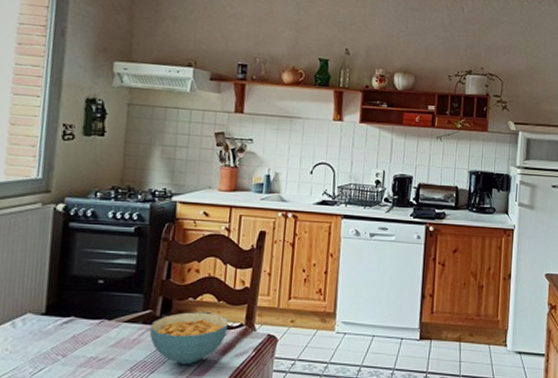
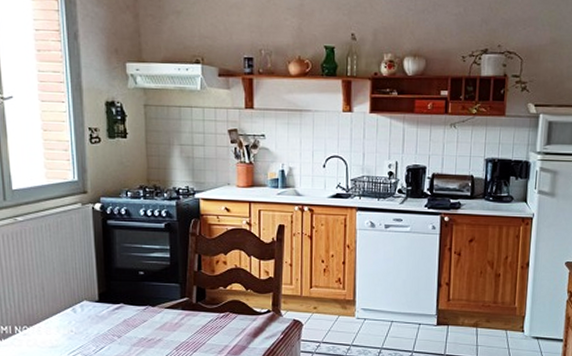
cereal bowl: present [149,312,229,364] -> none [188,300,257,345]

